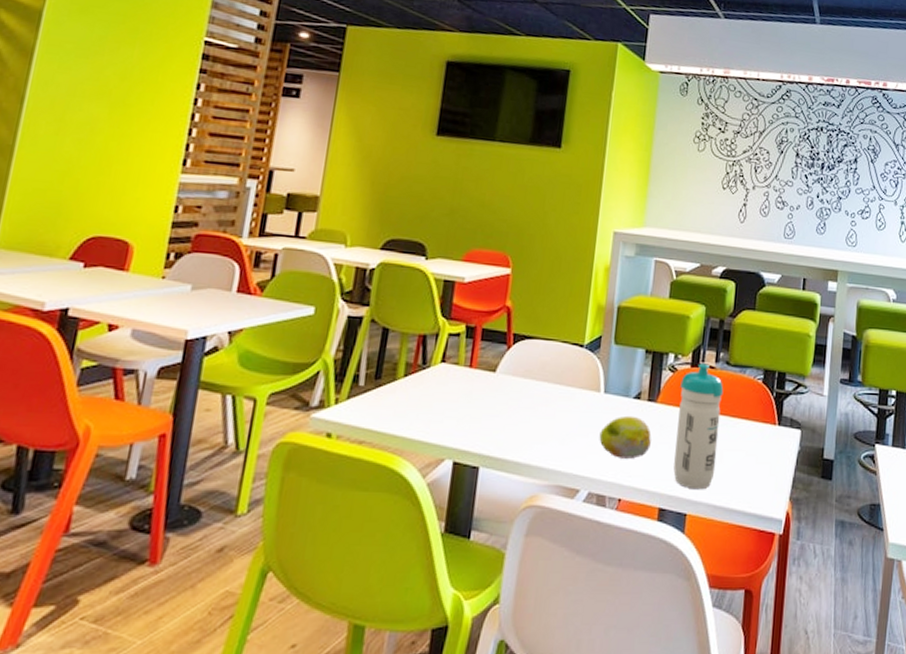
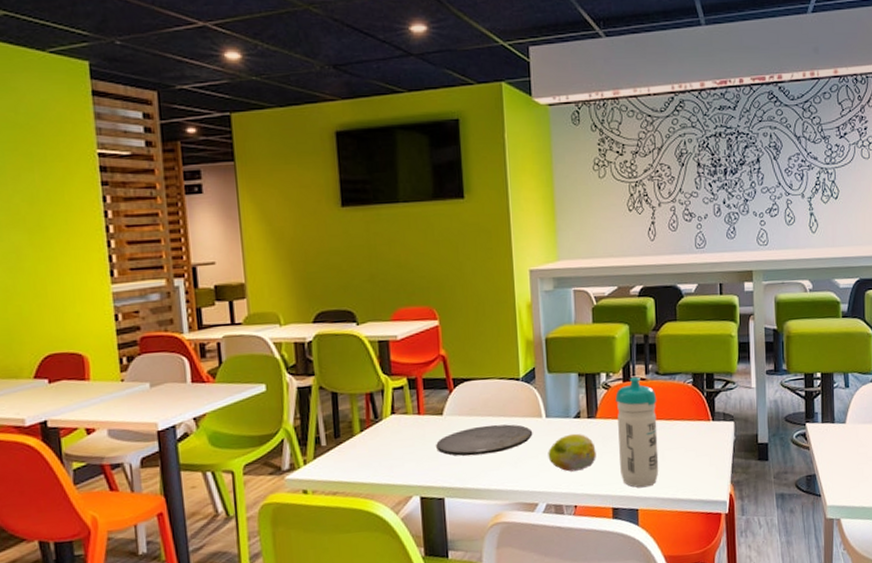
plate: none [482,391,588,424] -> present [436,424,533,456]

